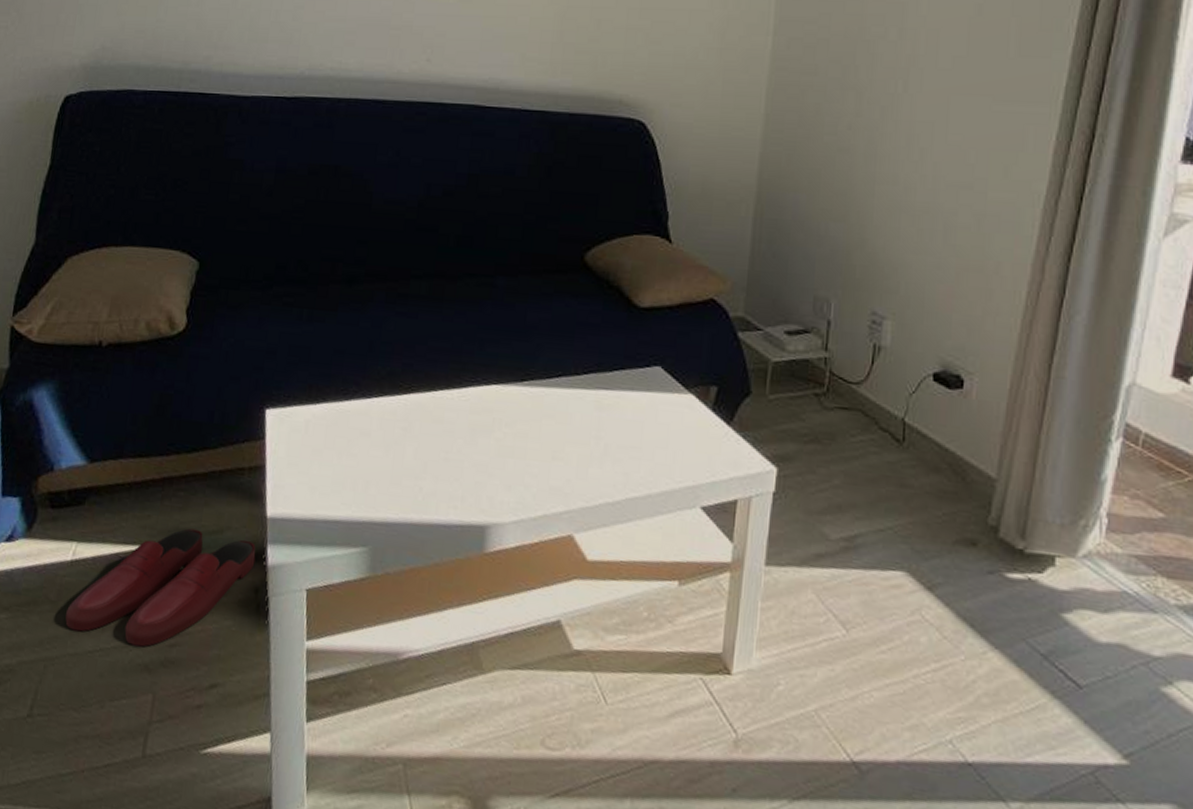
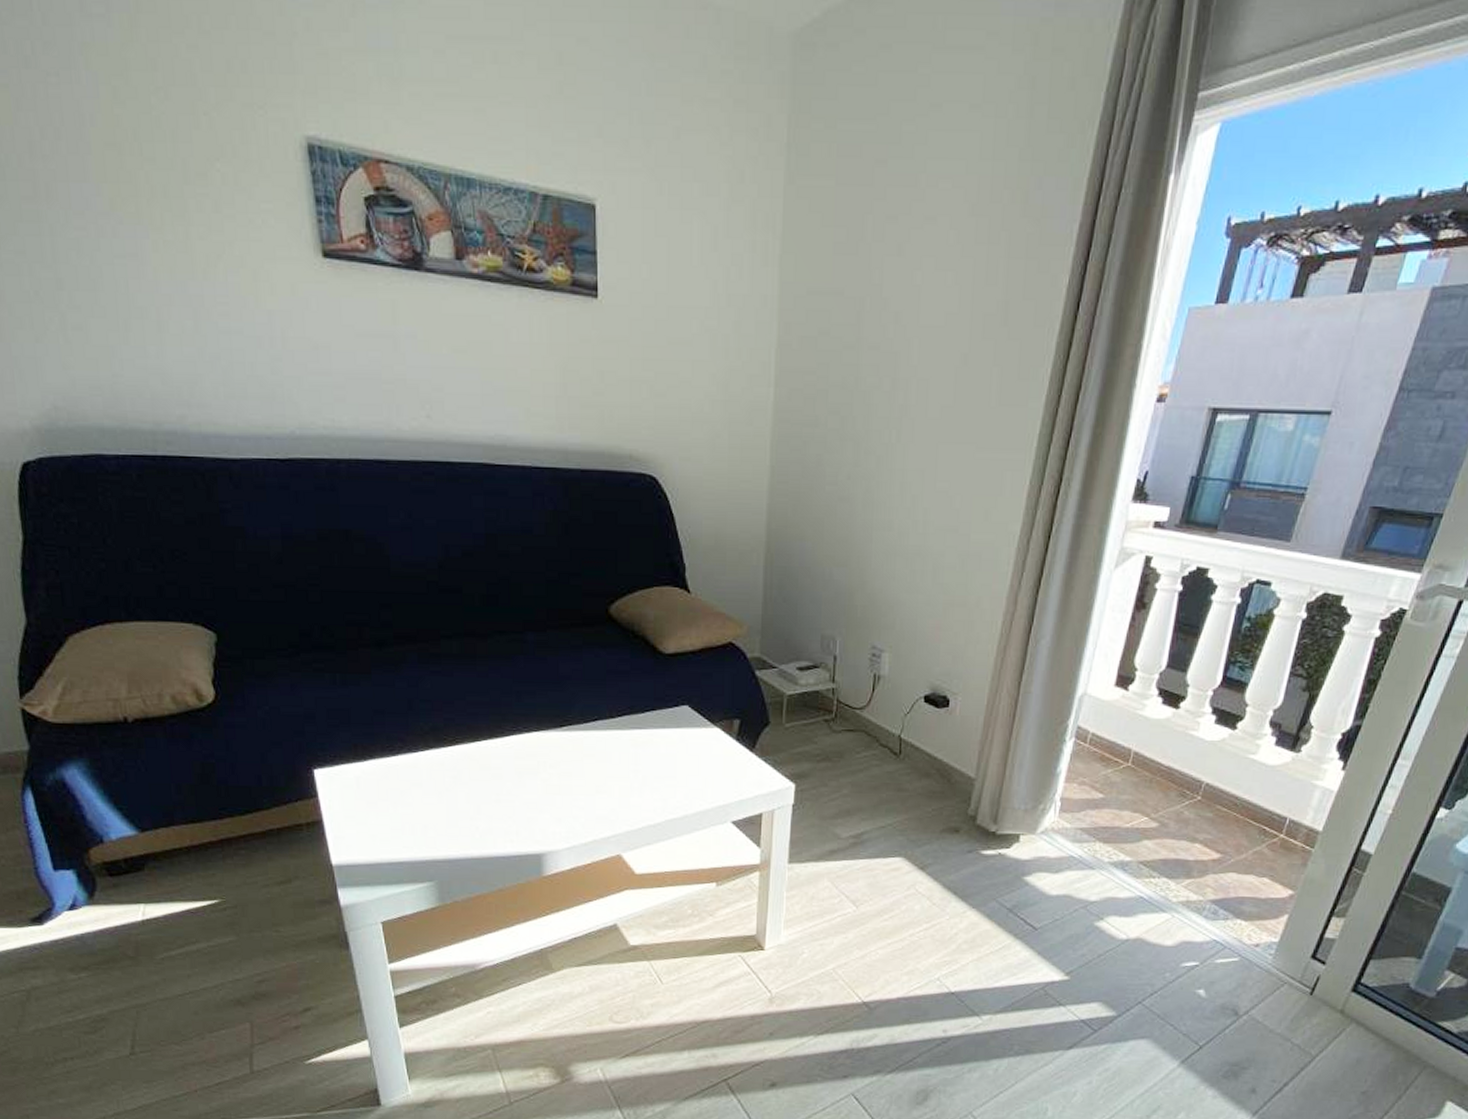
slippers: present [65,528,256,647] -> none [148,881,328,986]

